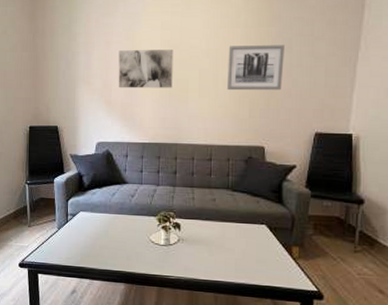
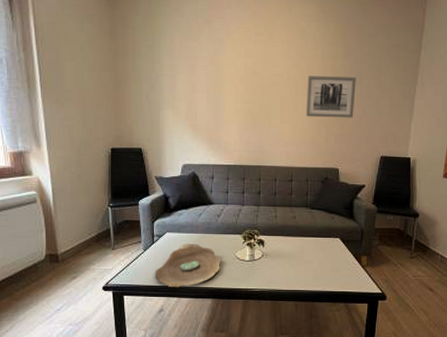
decorative bowl: none [68,223,134,270] -> present [155,243,220,288]
wall art: present [118,49,173,88] -> none [203,75,257,114]

